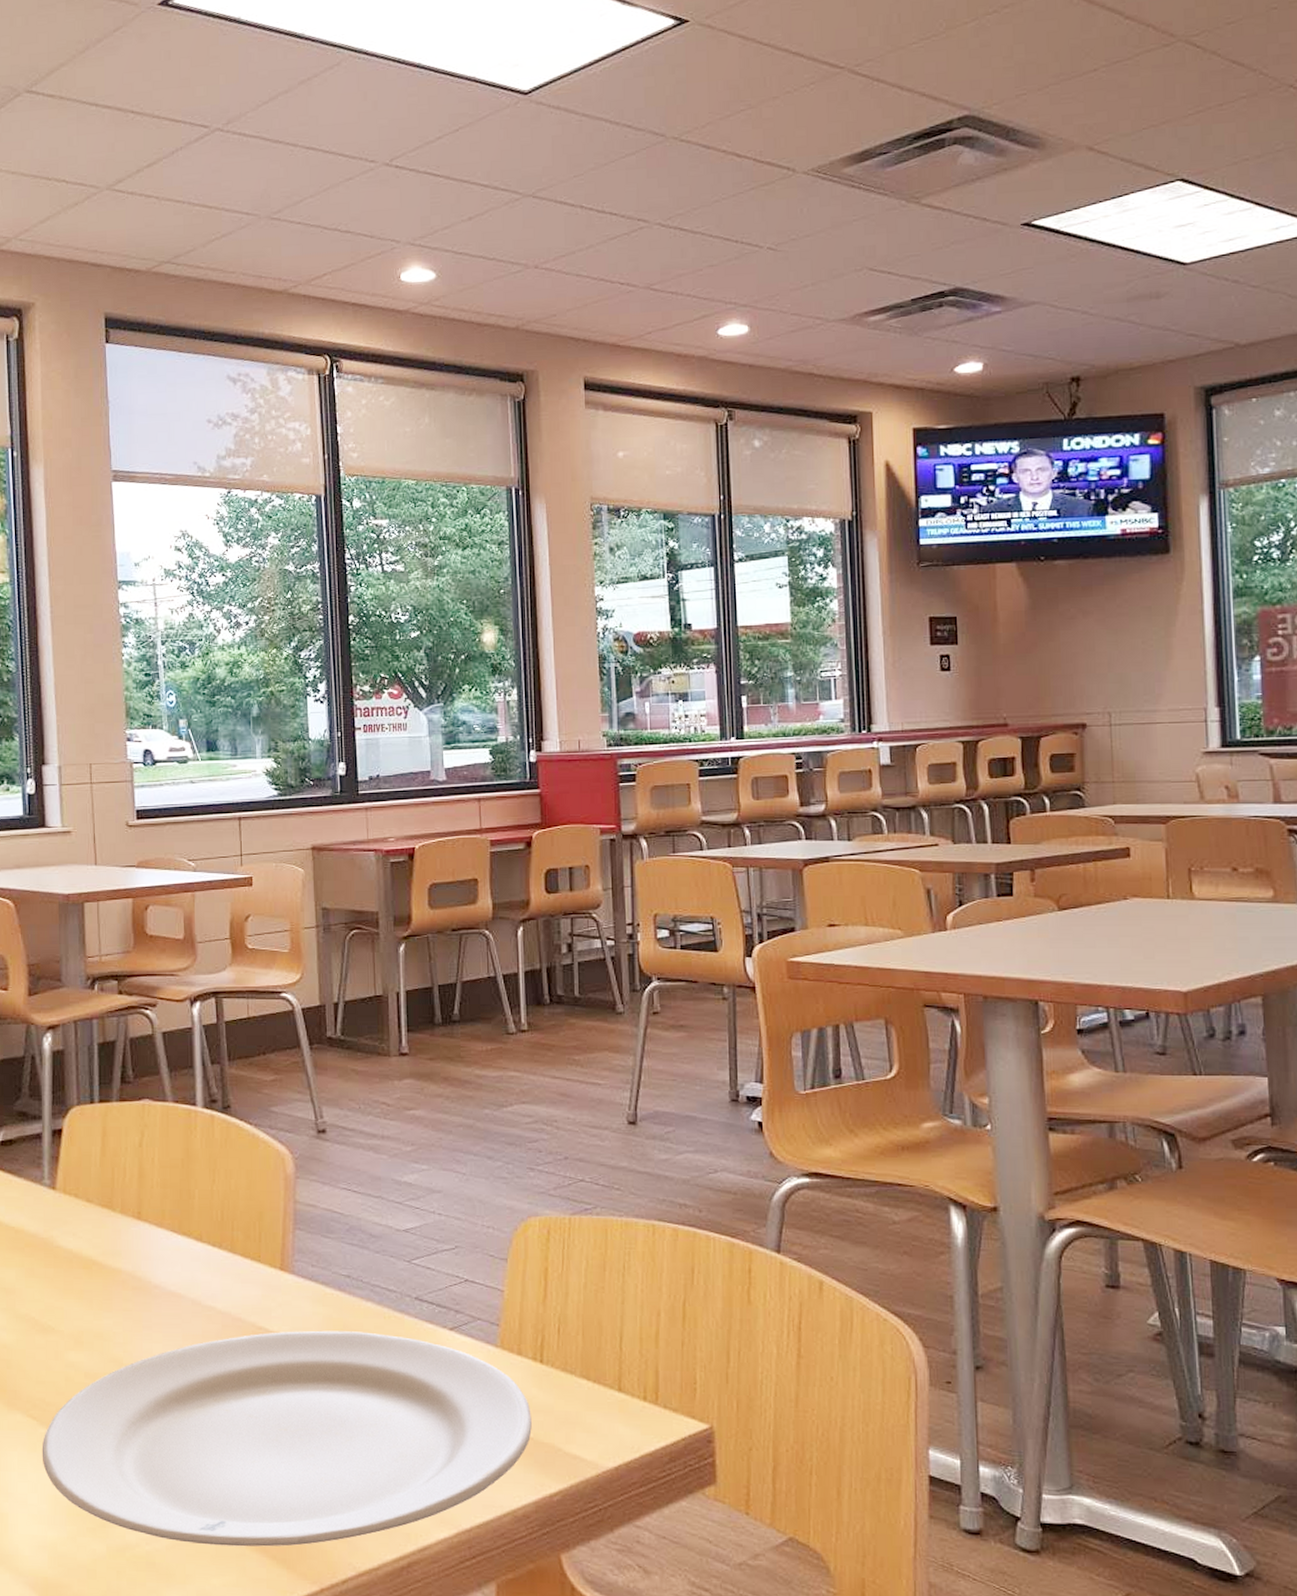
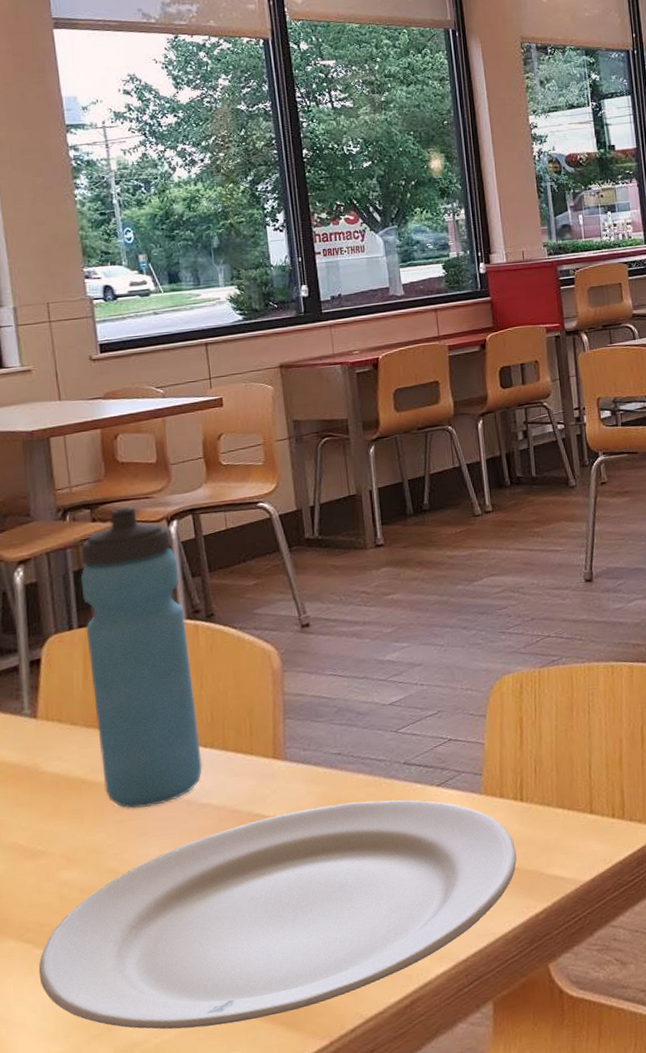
water bottle: none [104,982,209,1301] -> present [80,506,202,809]

